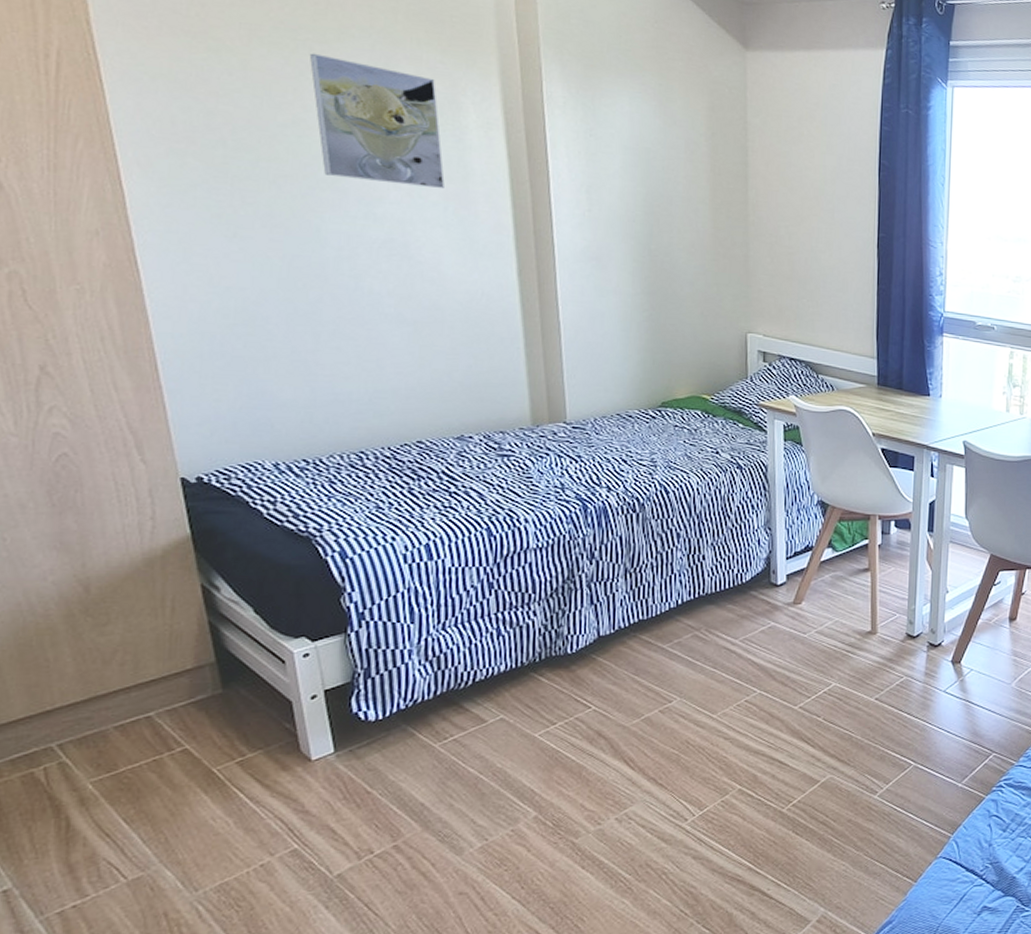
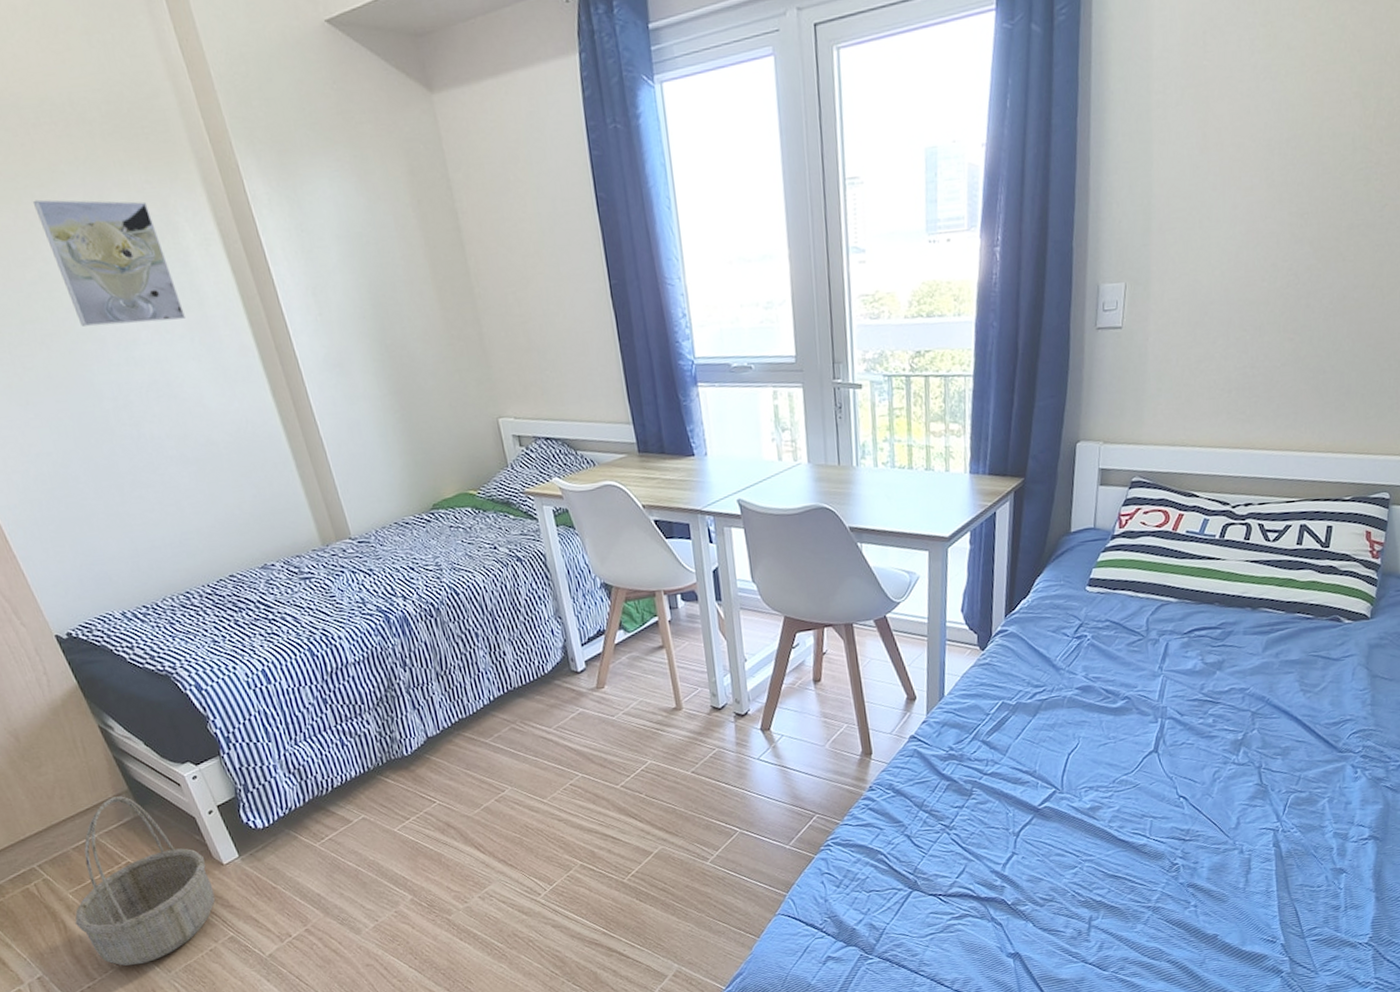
basket: none [85,669,289,880] -> present [75,796,216,966]

